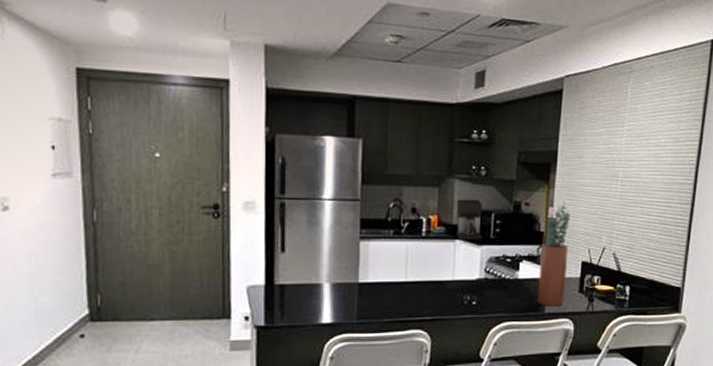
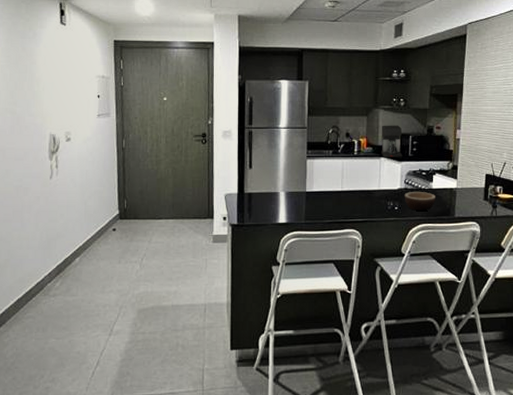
bowl: none [484,282,522,306] -> present [404,191,435,211]
vase: present [537,202,571,308] -> none [448,125,475,213]

